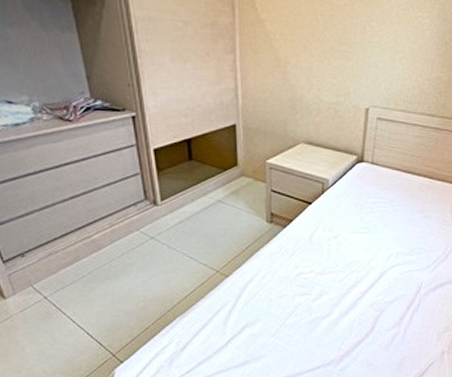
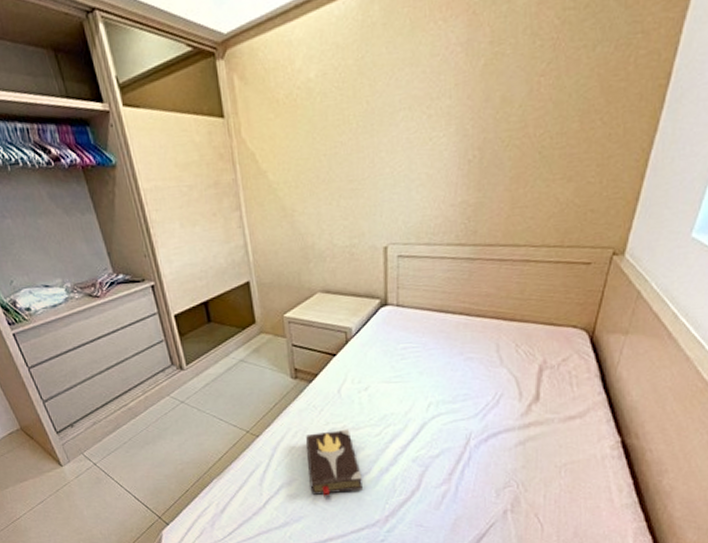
hardback book: none [273,273,324,337] -> present [306,429,364,497]

